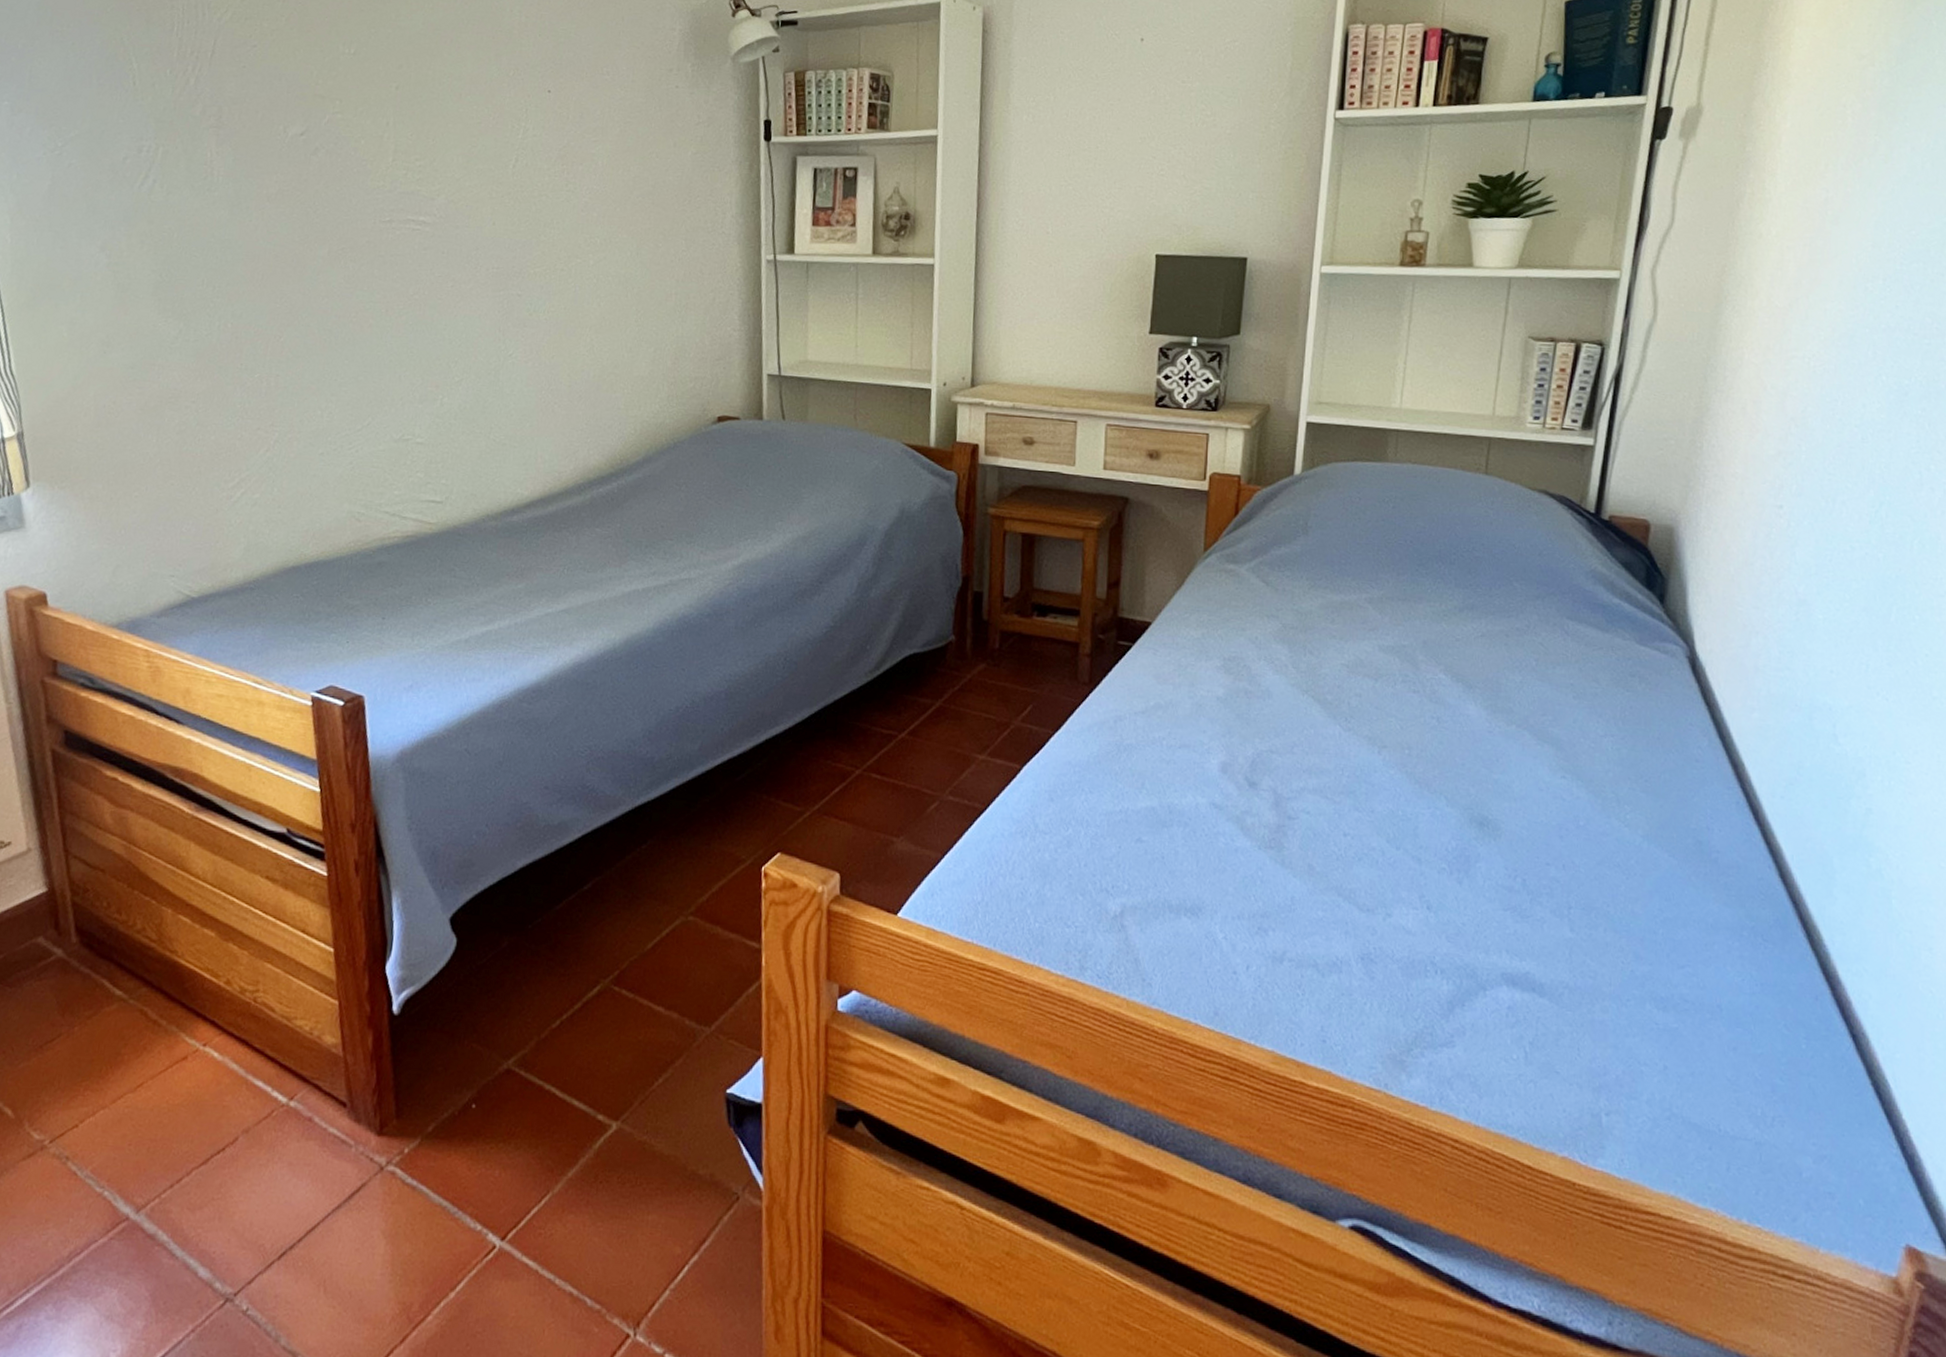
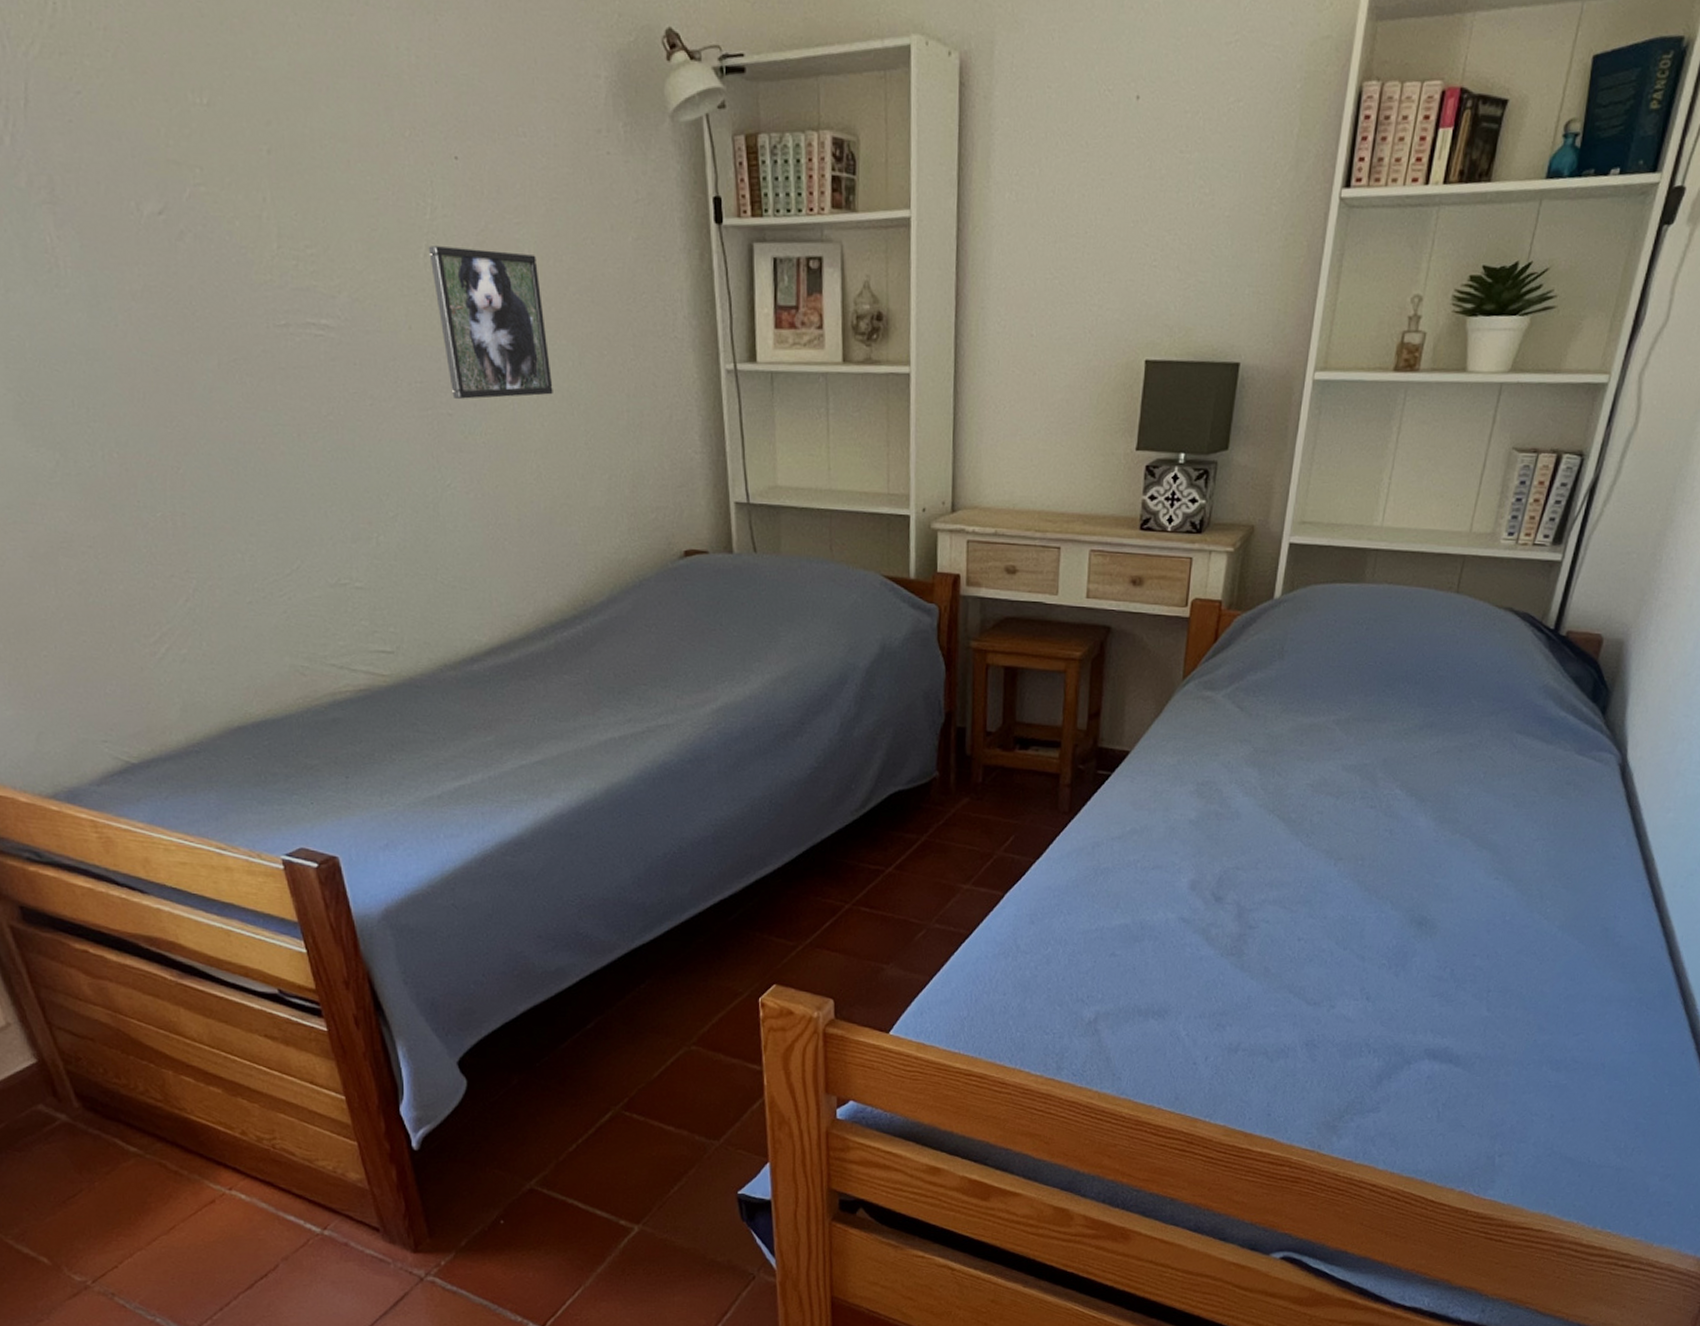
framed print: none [517,159,612,283] -> present [429,246,553,399]

